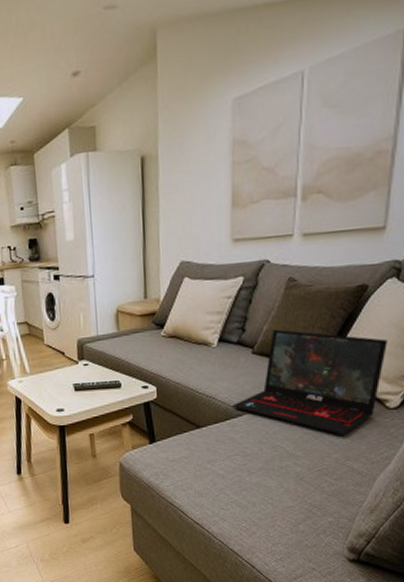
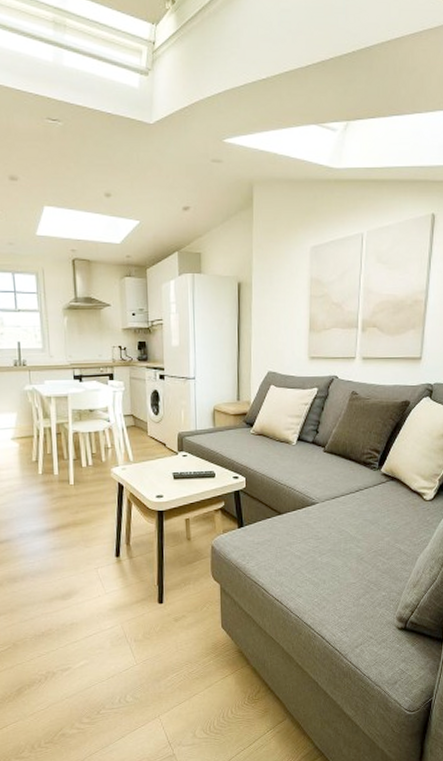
laptop: present [231,329,387,435] -> none [307,433,424,522]

